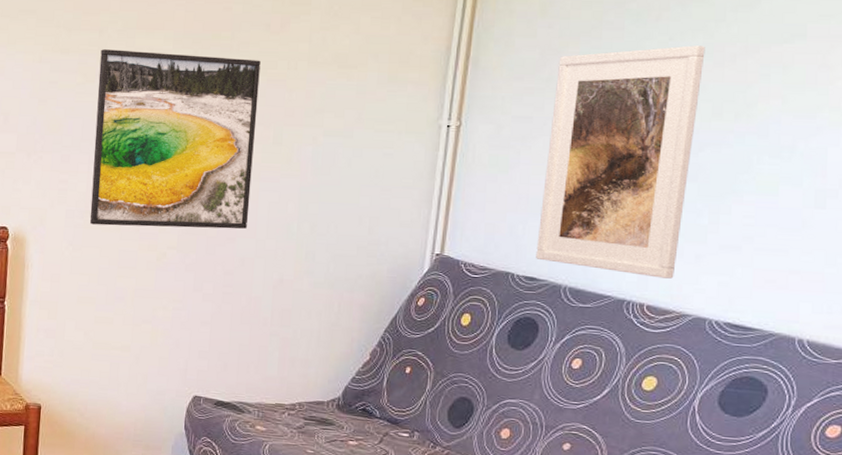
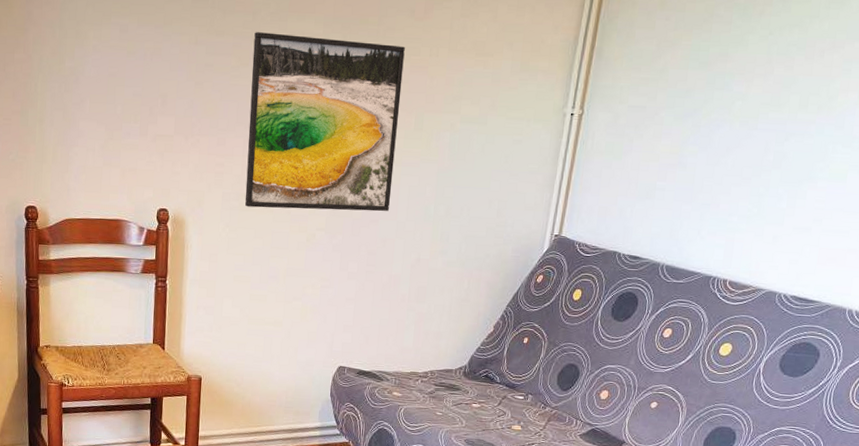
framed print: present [536,45,705,279] -> none [640,40,799,257]

